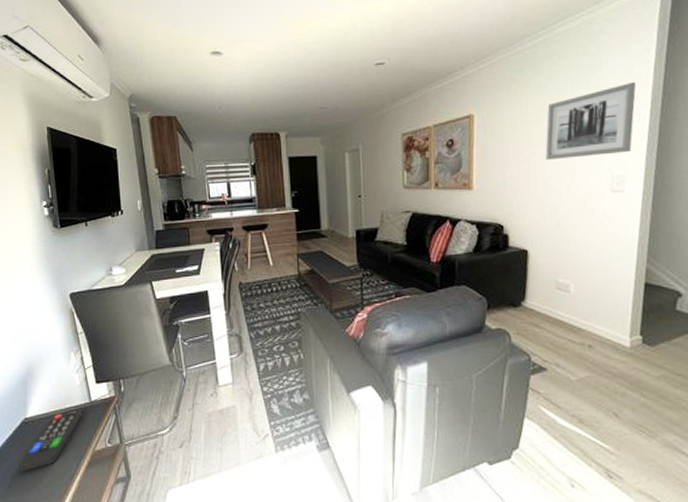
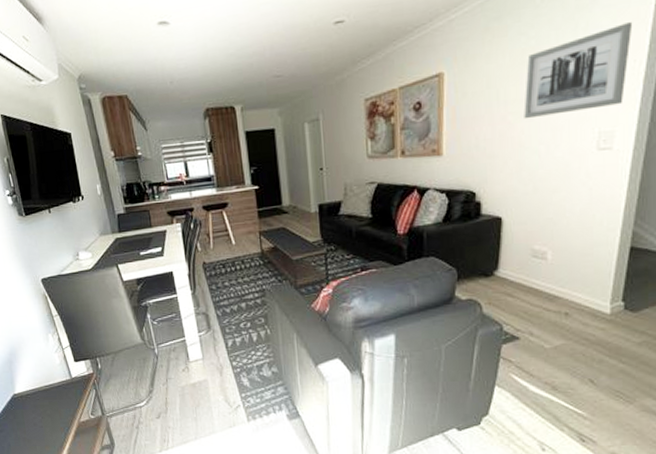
remote control: present [19,409,82,471] -> none [13,385,65,441]

